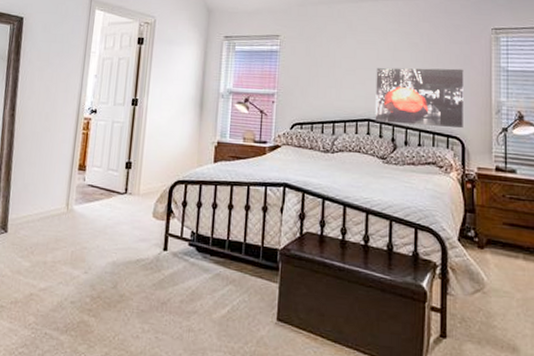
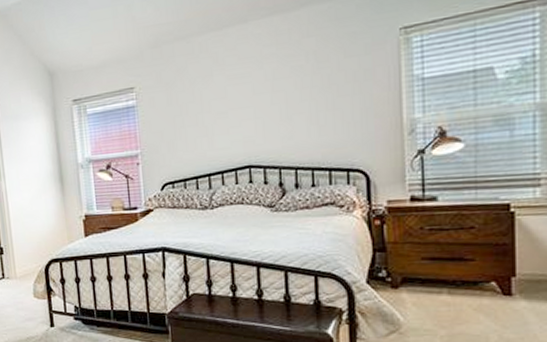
wall art: present [375,67,464,128] -> none [253,87,367,168]

